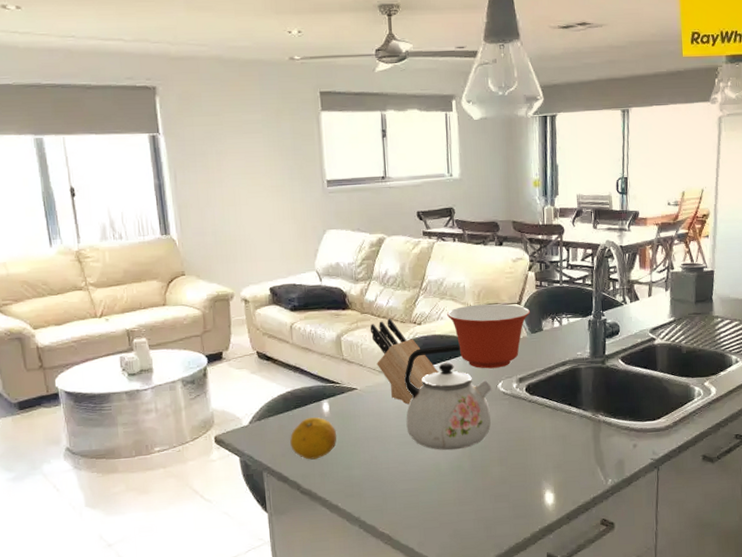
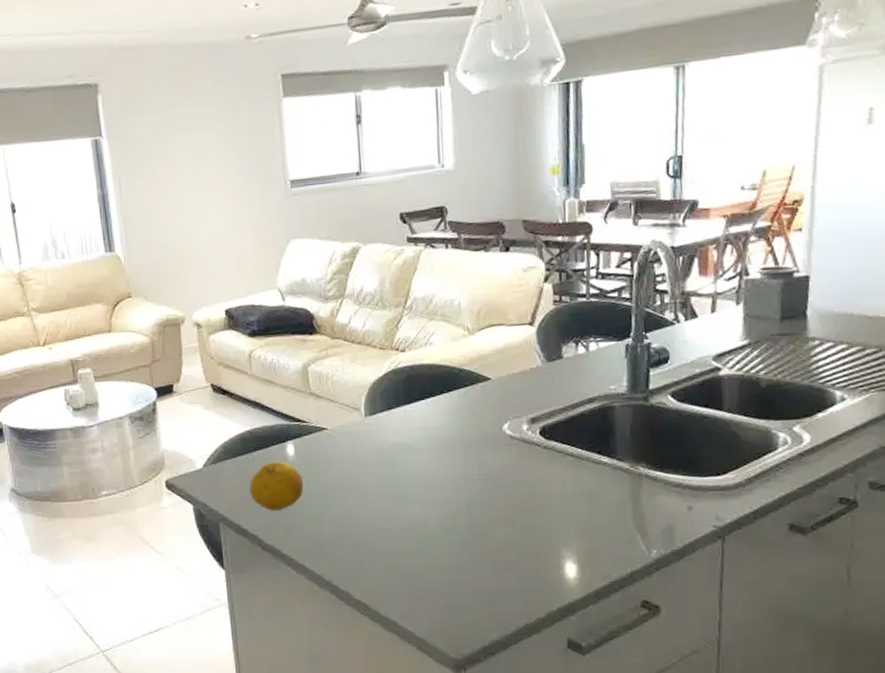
knife block: present [370,318,438,405] -> none [342,344,427,449]
kettle: present [404,345,492,451] -> none [384,376,495,506]
mixing bowl: present [446,303,530,369] -> none [436,324,546,406]

